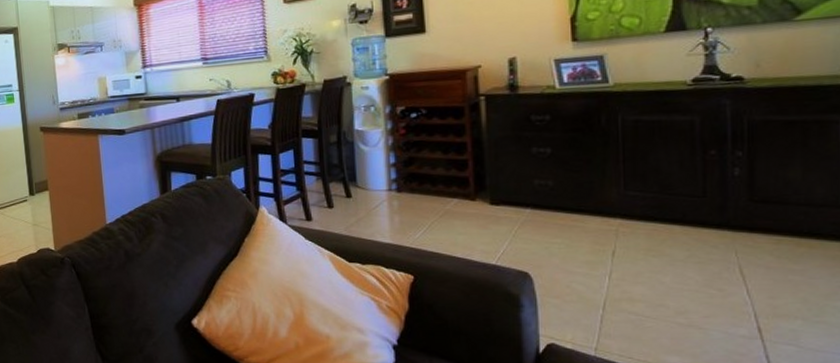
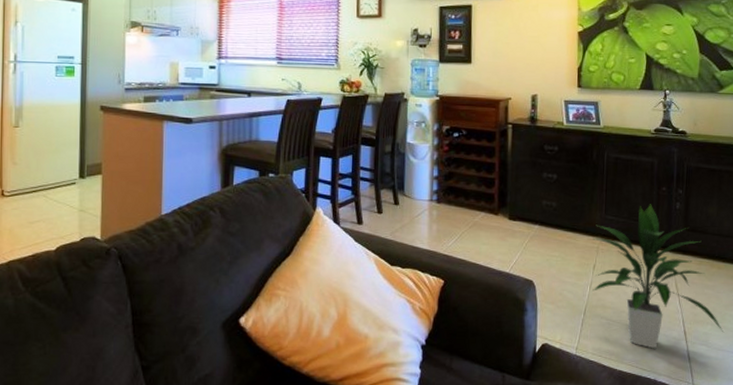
indoor plant: none [608,172,825,350] -> present [593,204,724,349]

